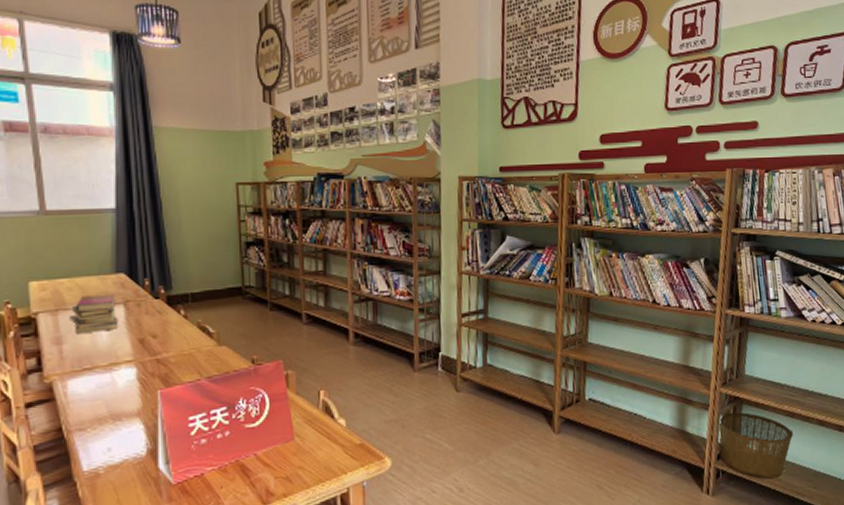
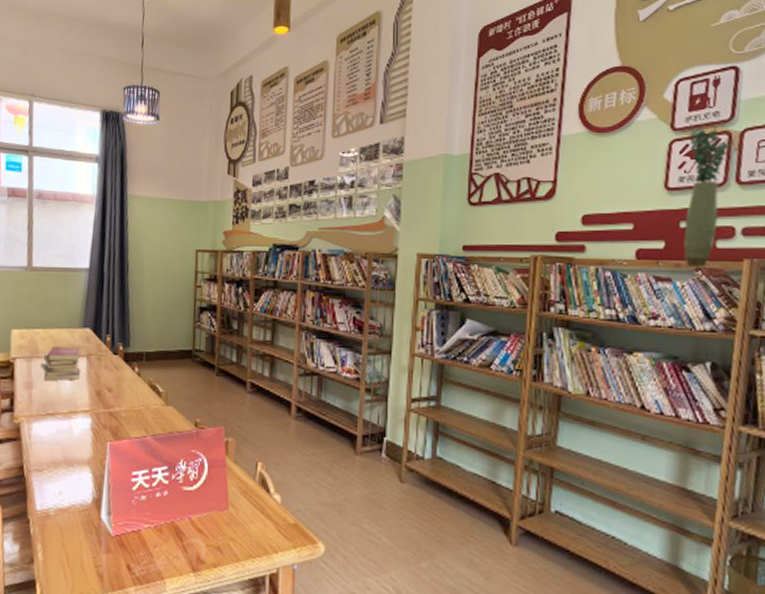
vase: none [681,50,714,178] -> present [683,123,730,268]

